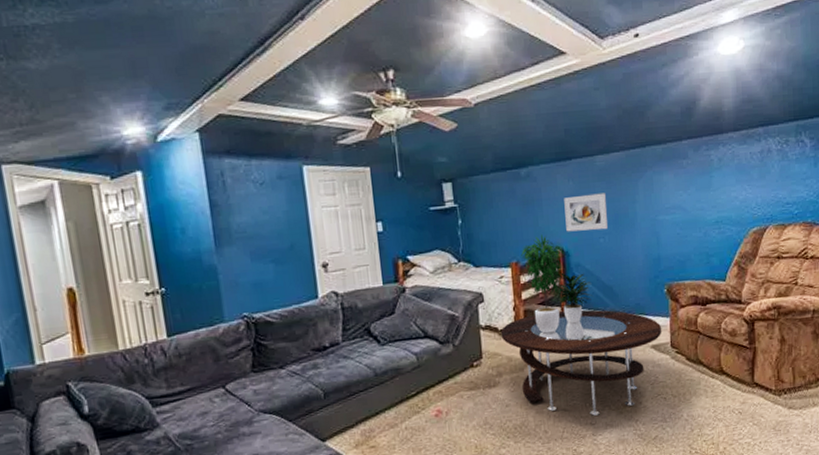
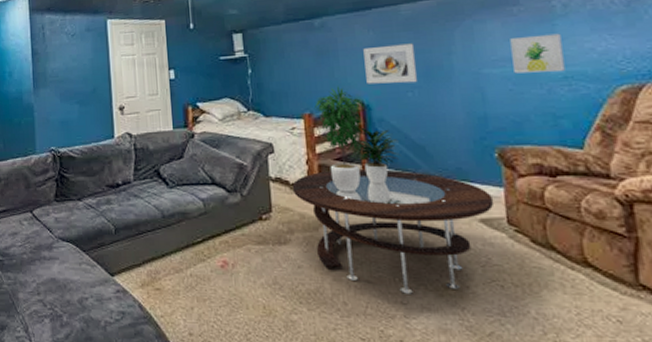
wall art: none [680,184,717,220] -> present [510,33,565,74]

